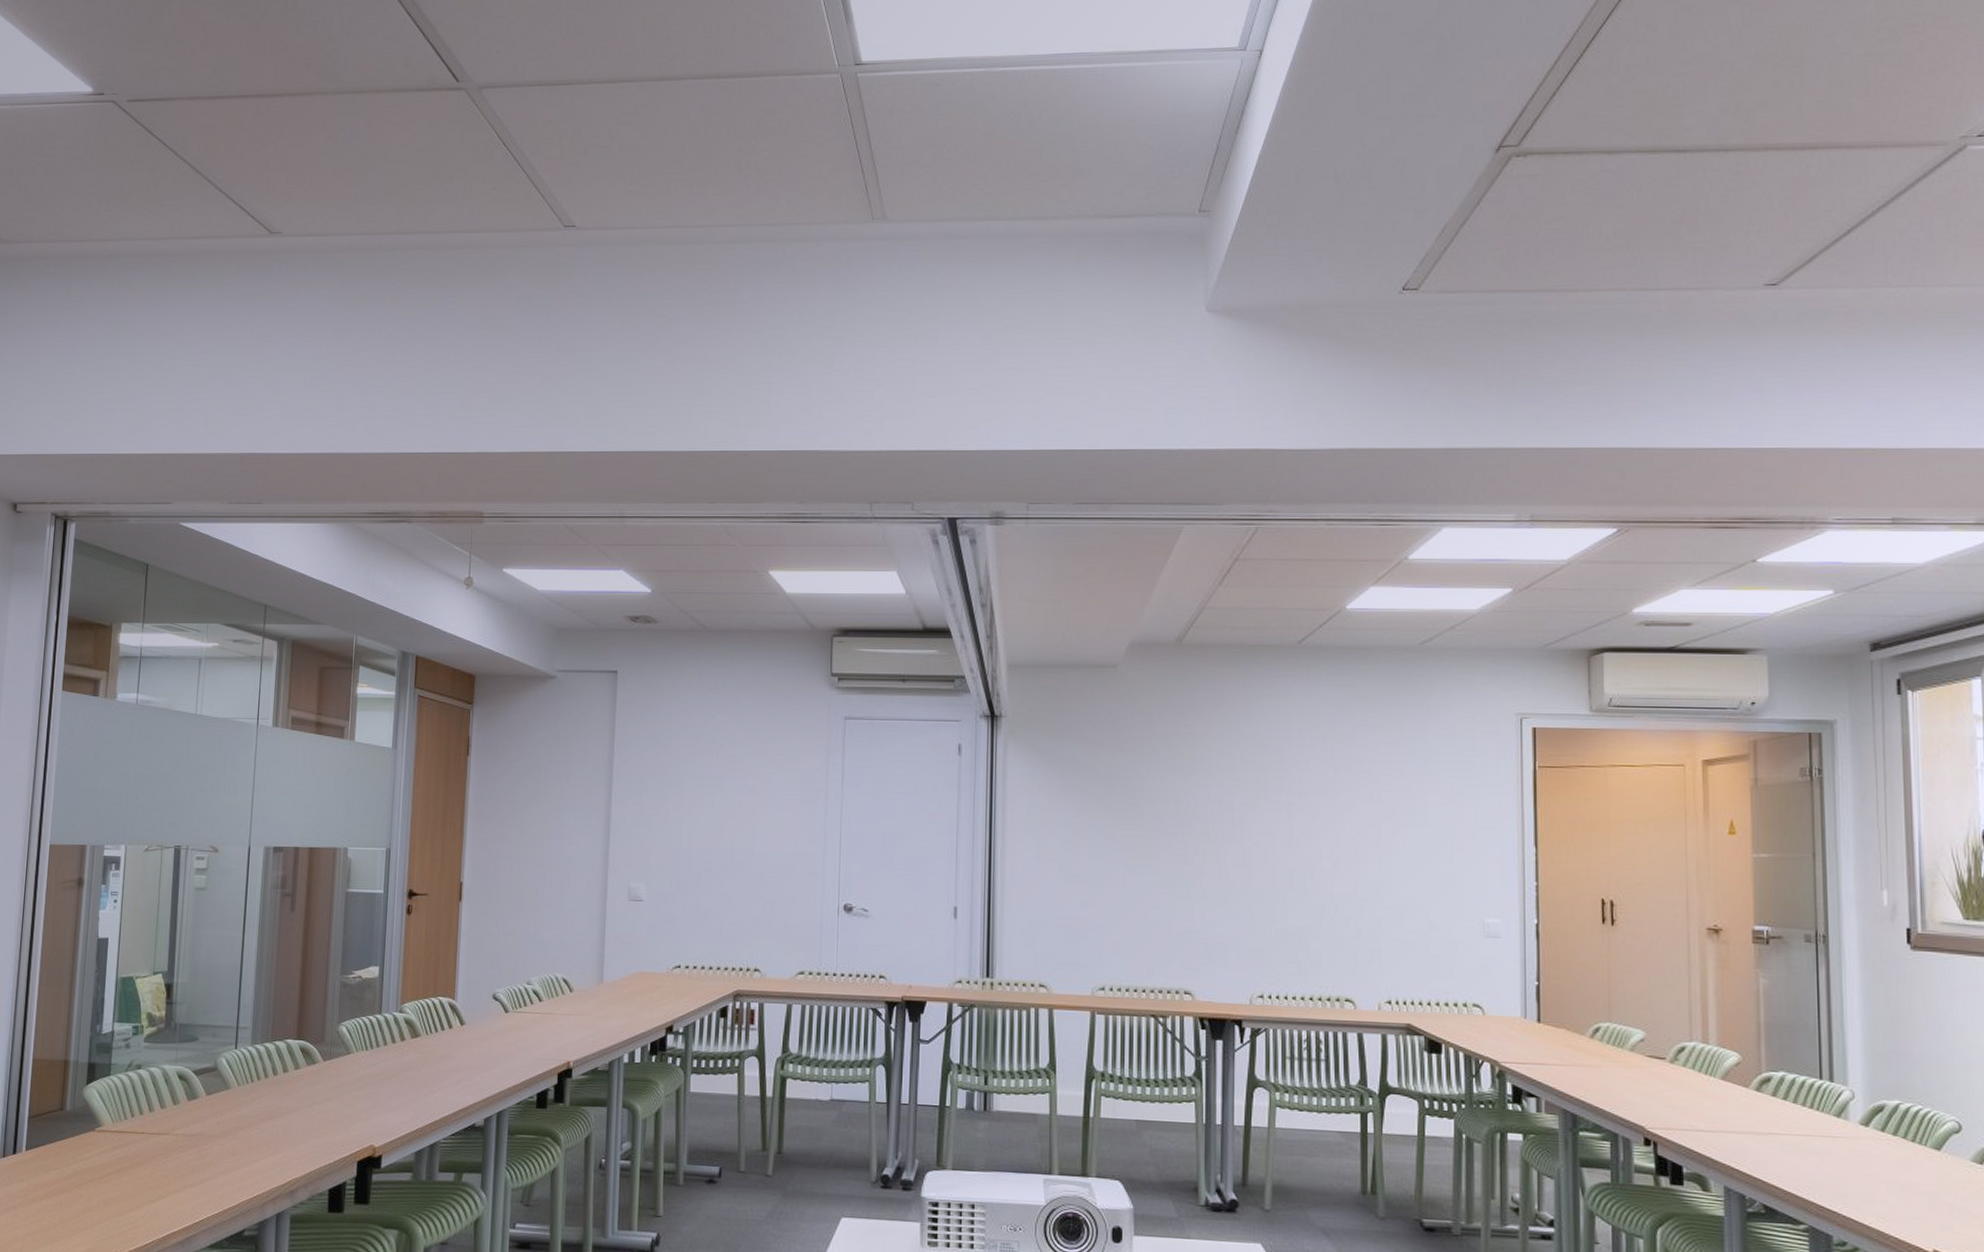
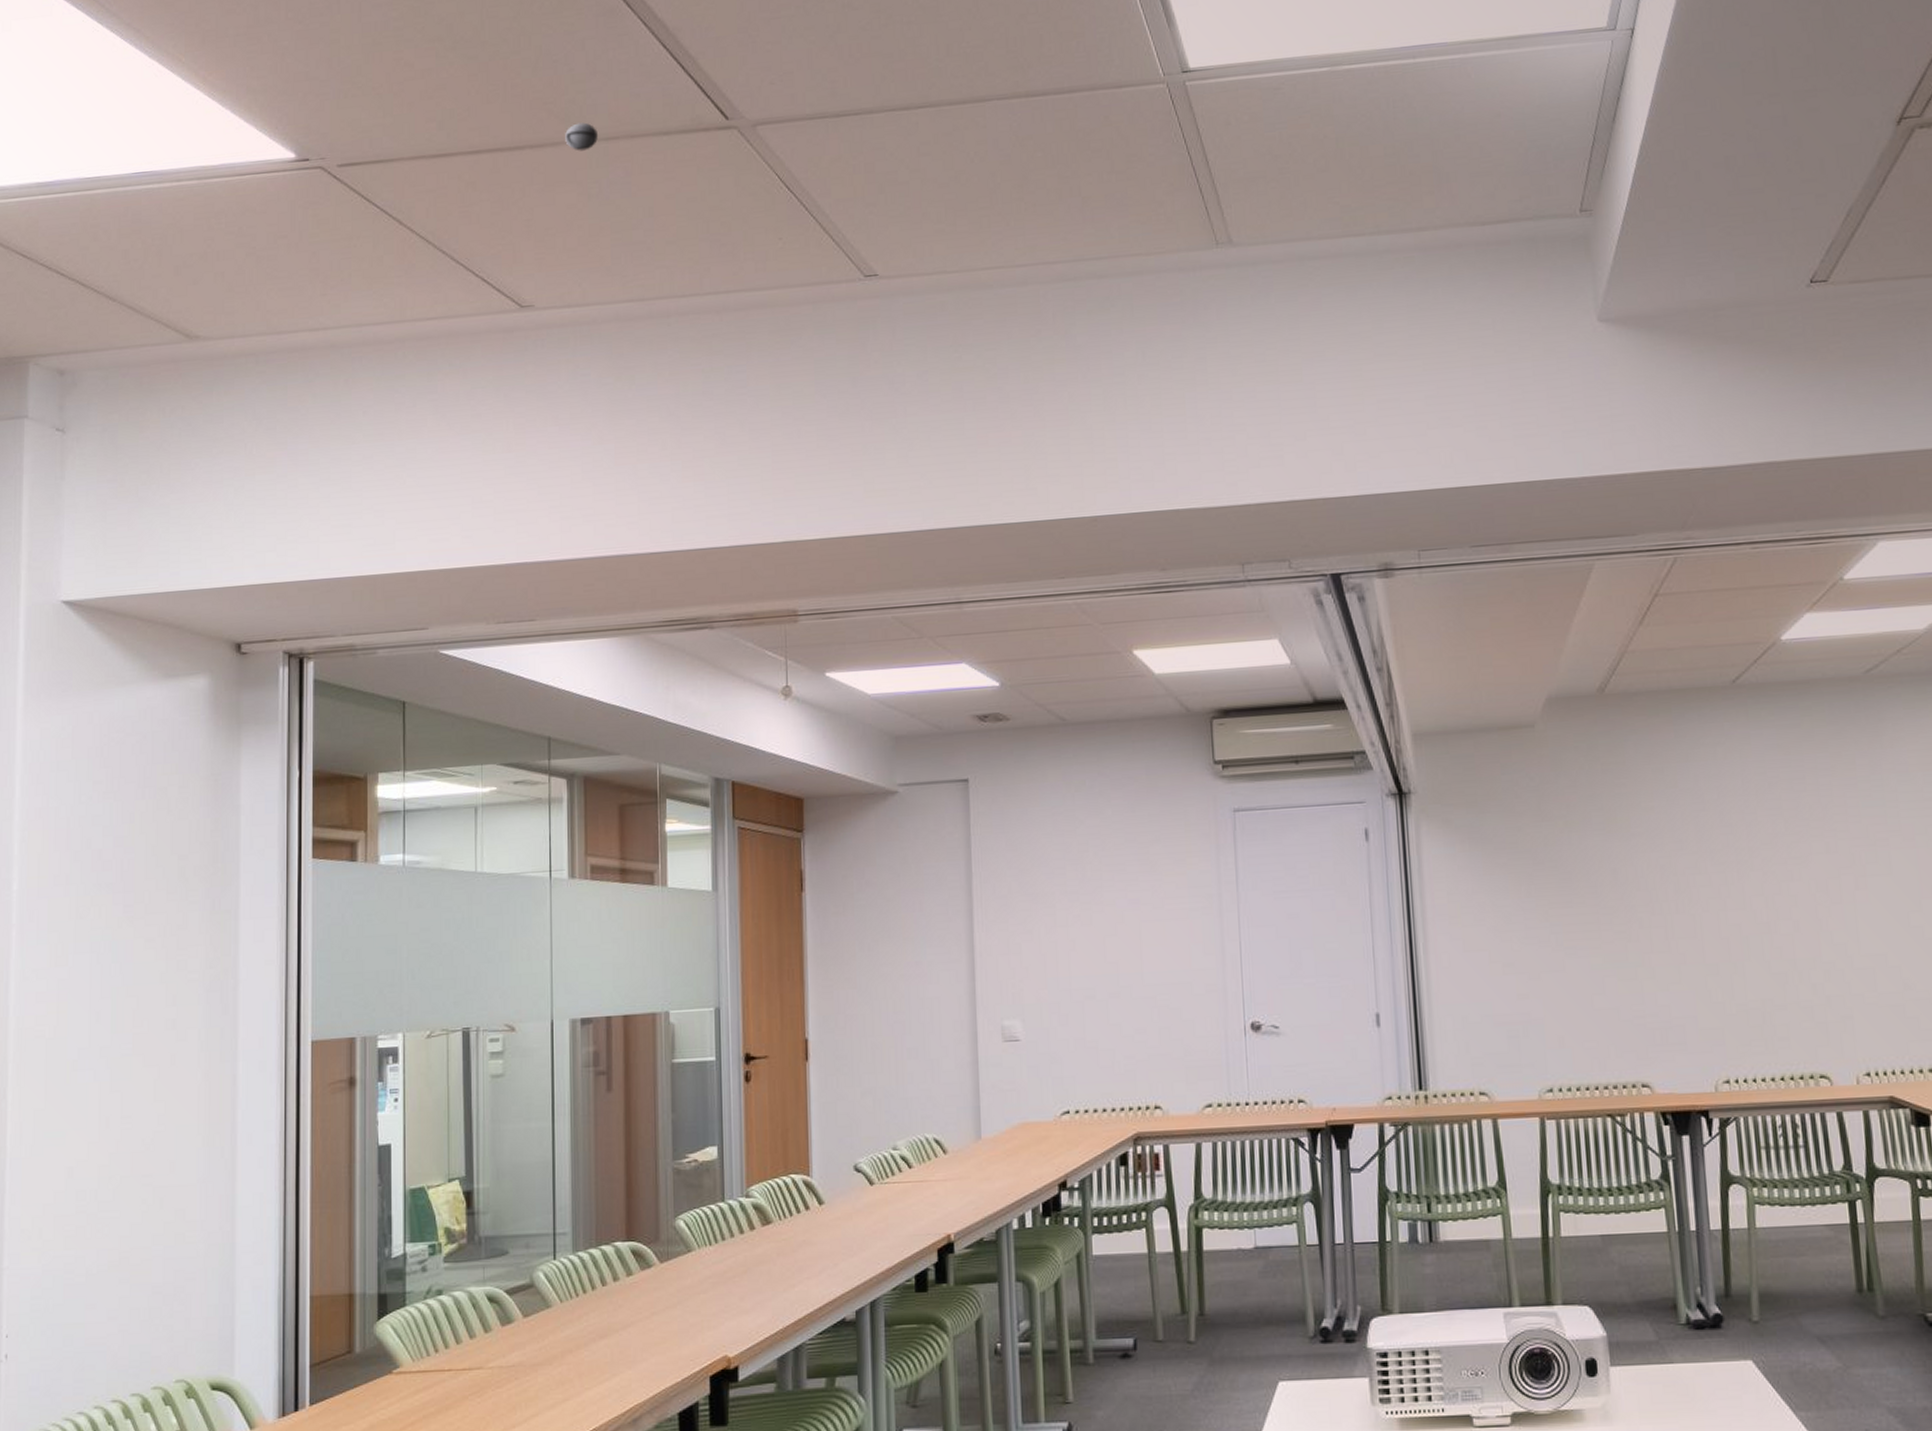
smoke detector: none [319,76,347,101] -> present [565,122,598,151]

